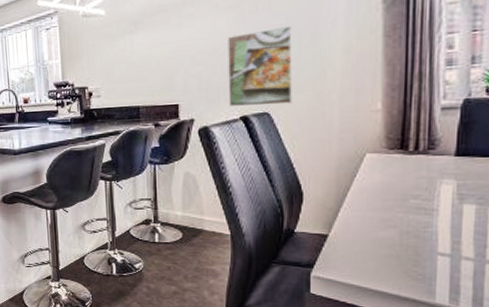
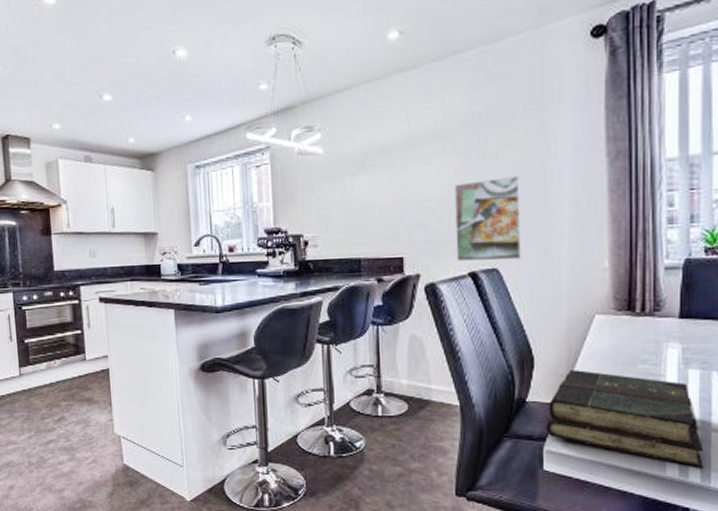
book: none [314,204,477,298] -> present [546,370,704,469]

